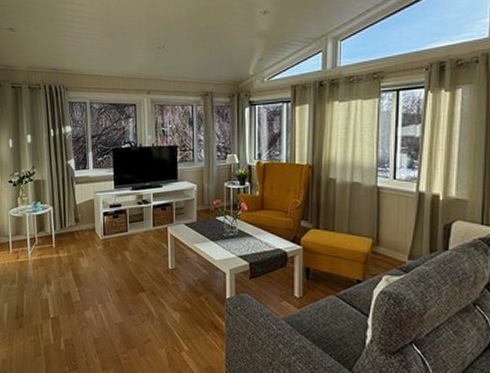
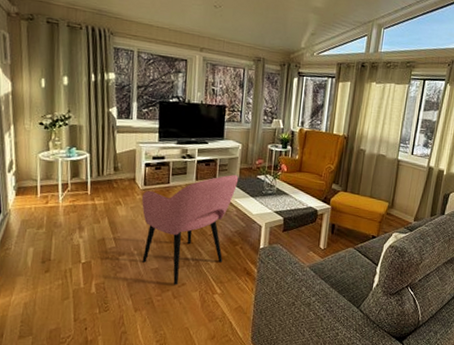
armchair: none [103,218,197,342] -> present [142,175,239,285]

